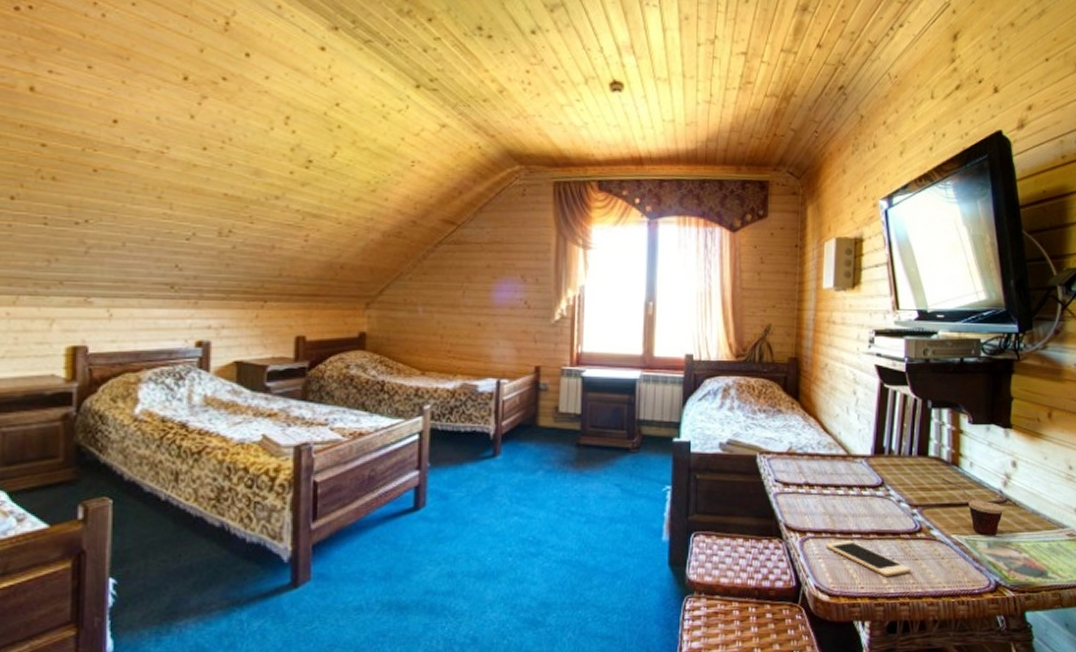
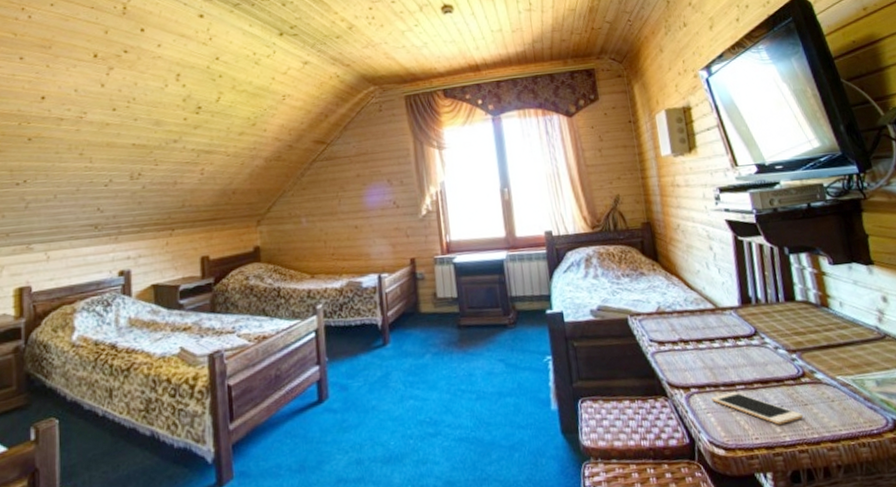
cup: present [941,478,1004,536] -> none [813,320,885,374]

